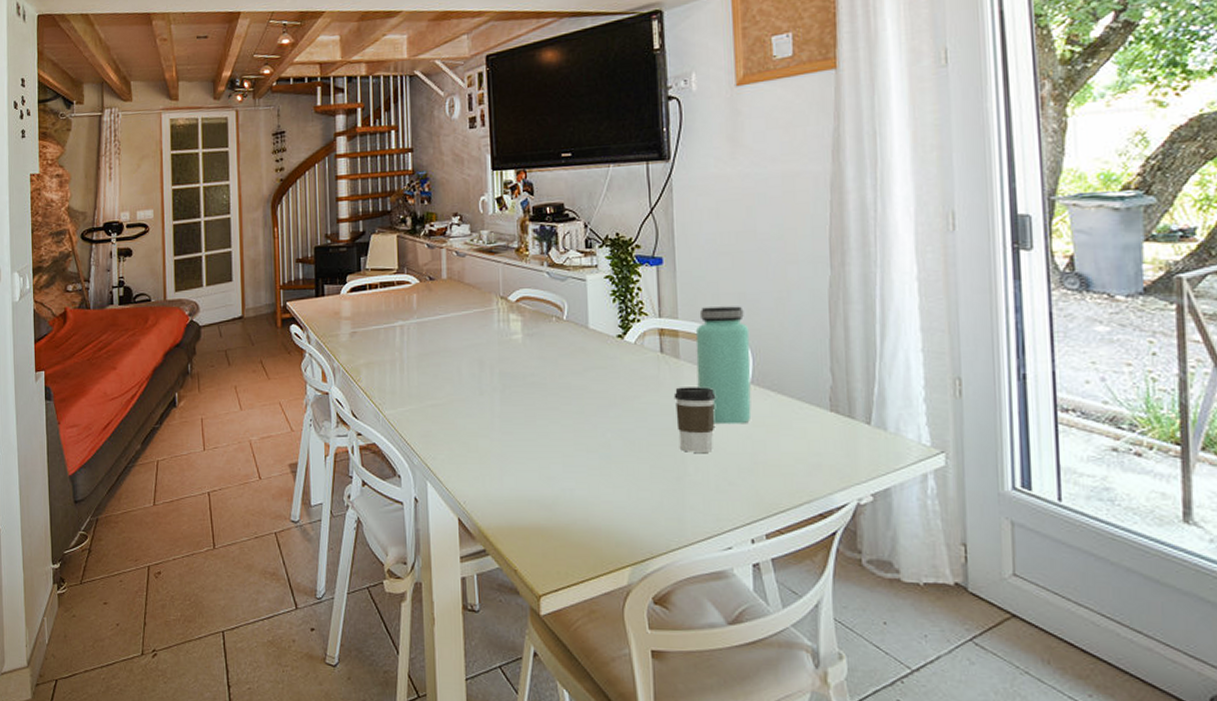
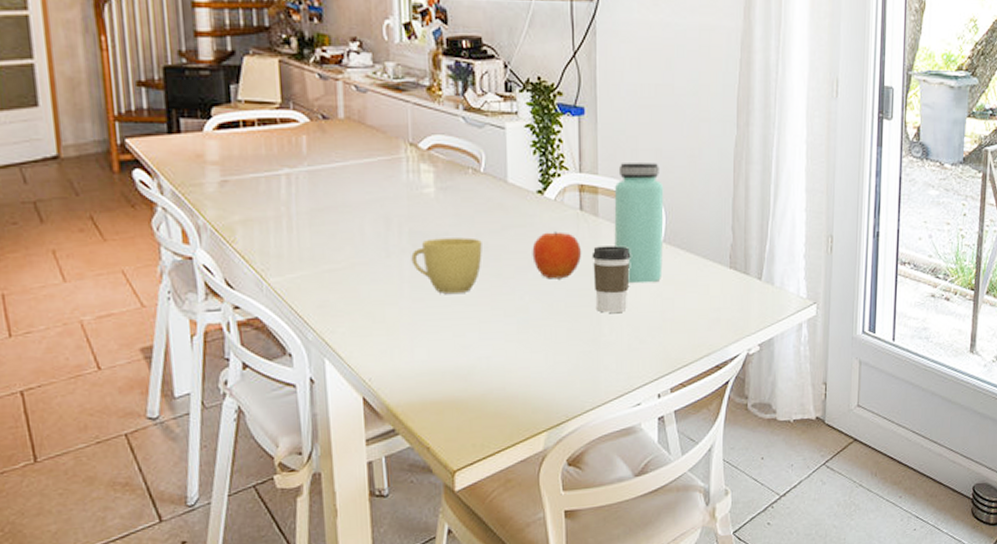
cup: none [501,378,566,428] -> present [411,237,482,294]
fruit: none [613,373,664,418] -> present [532,232,582,280]

